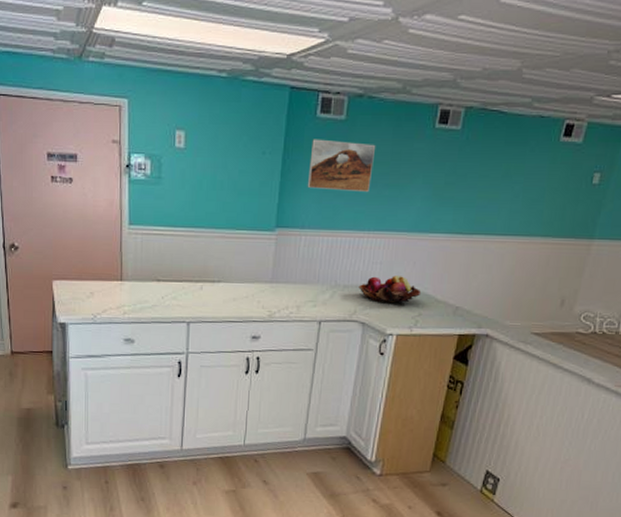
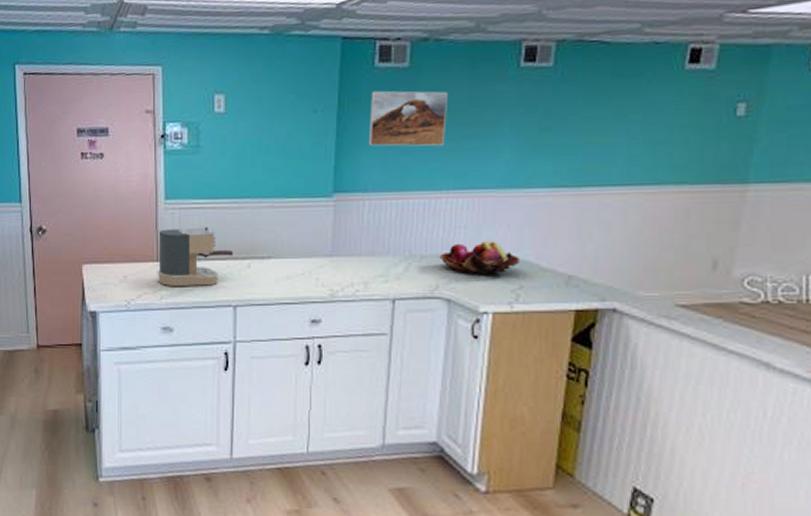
coffee maker: none [121,250,188,304] -> present [157,226,233,286]

